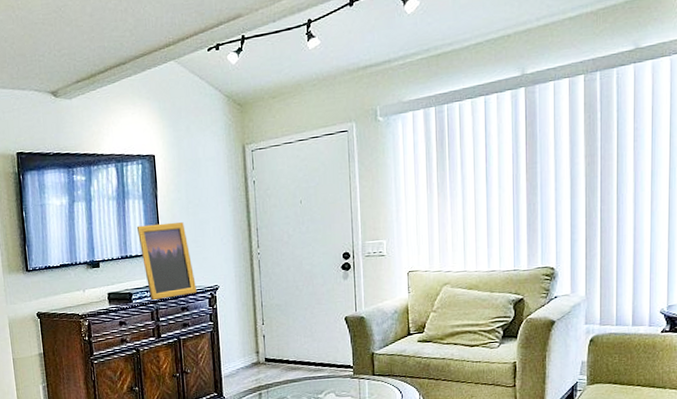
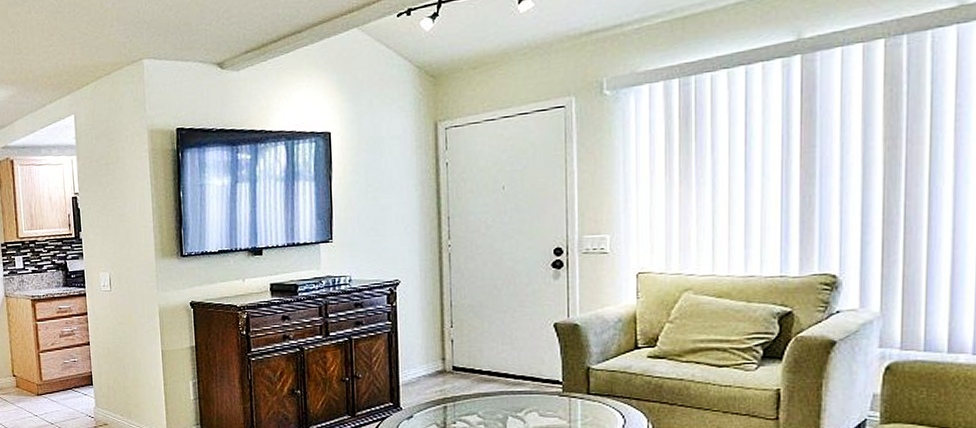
picture frame: present [136,222,198,301] -> none [306,207,375,294]

